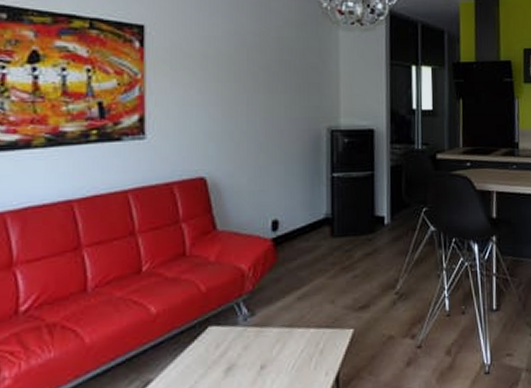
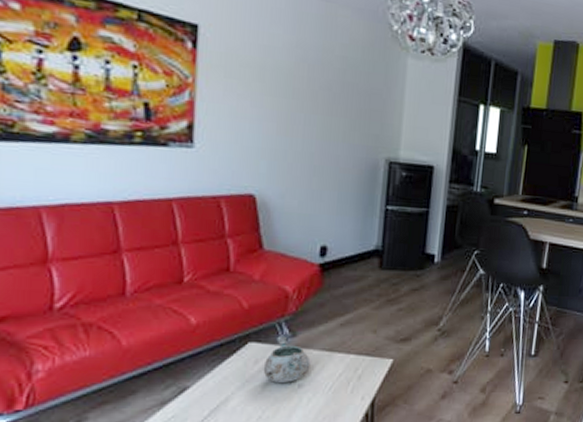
decorative bowl: none [224,316,271,366] -> present [263,336,311,382]

